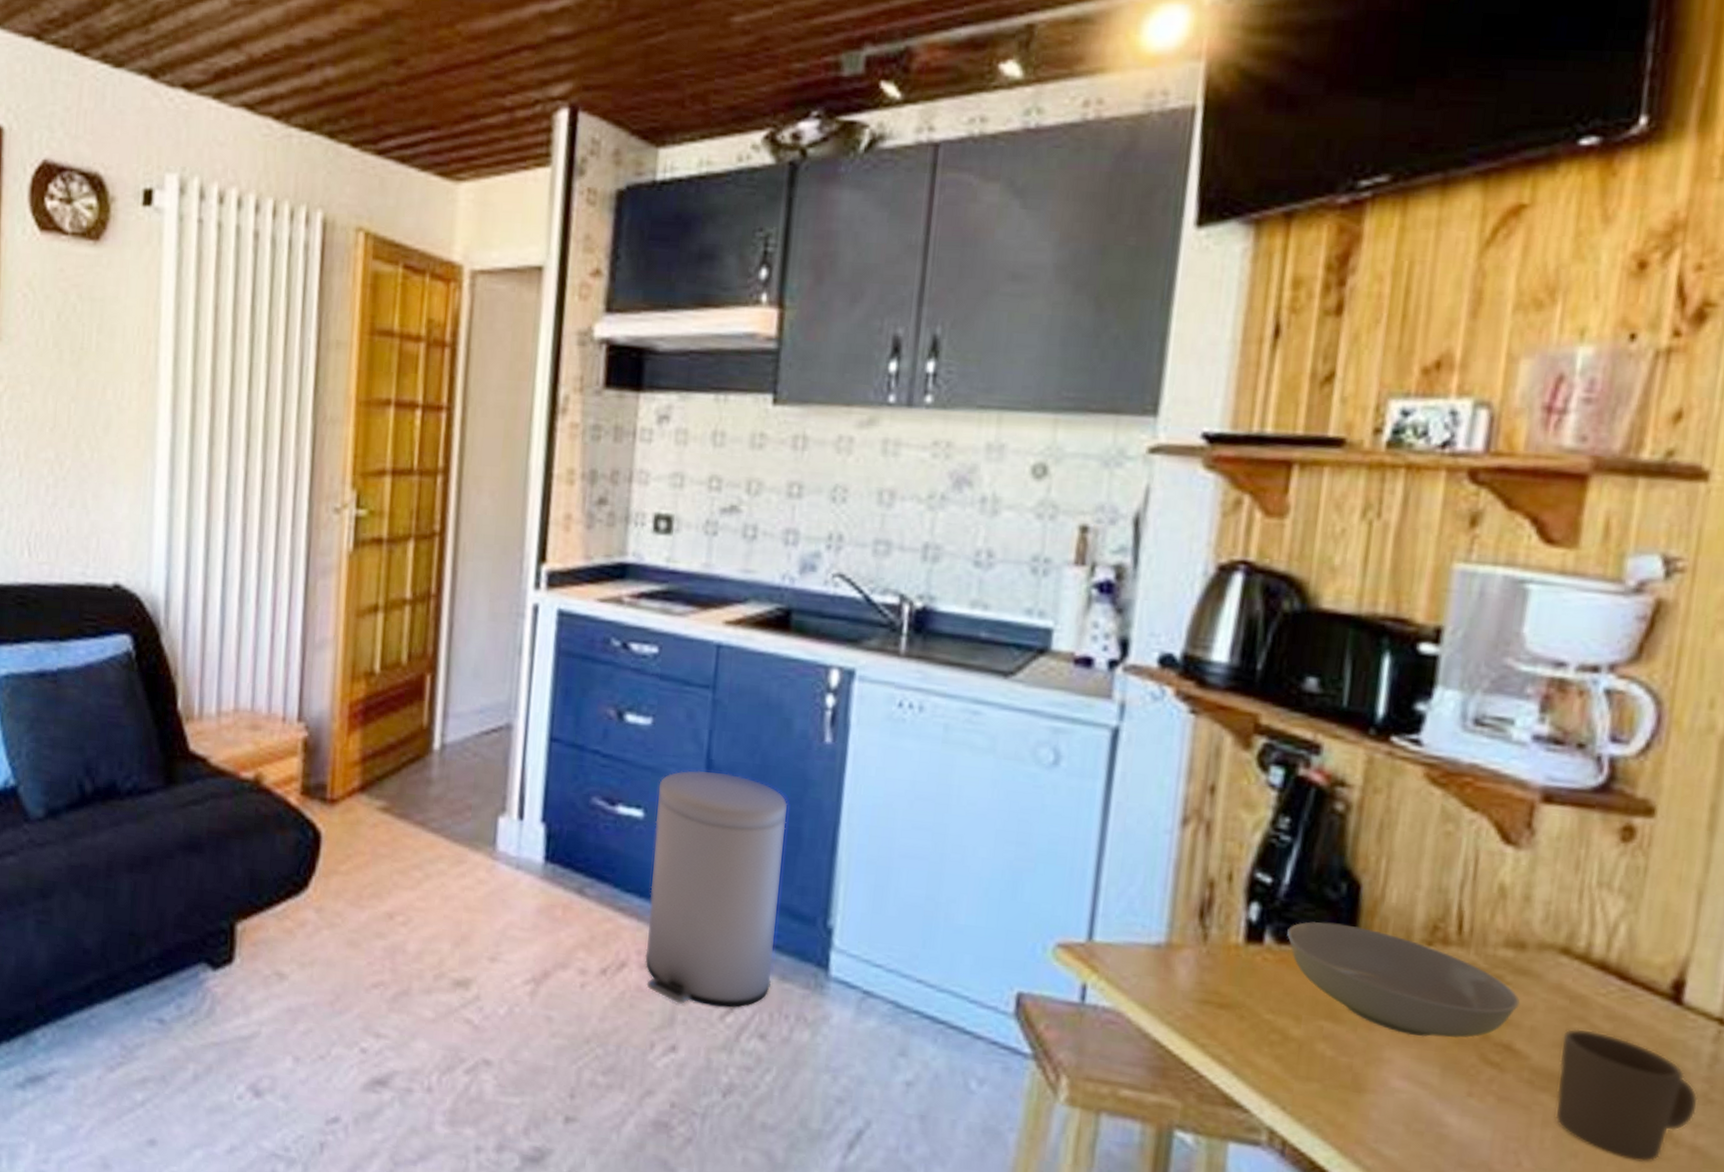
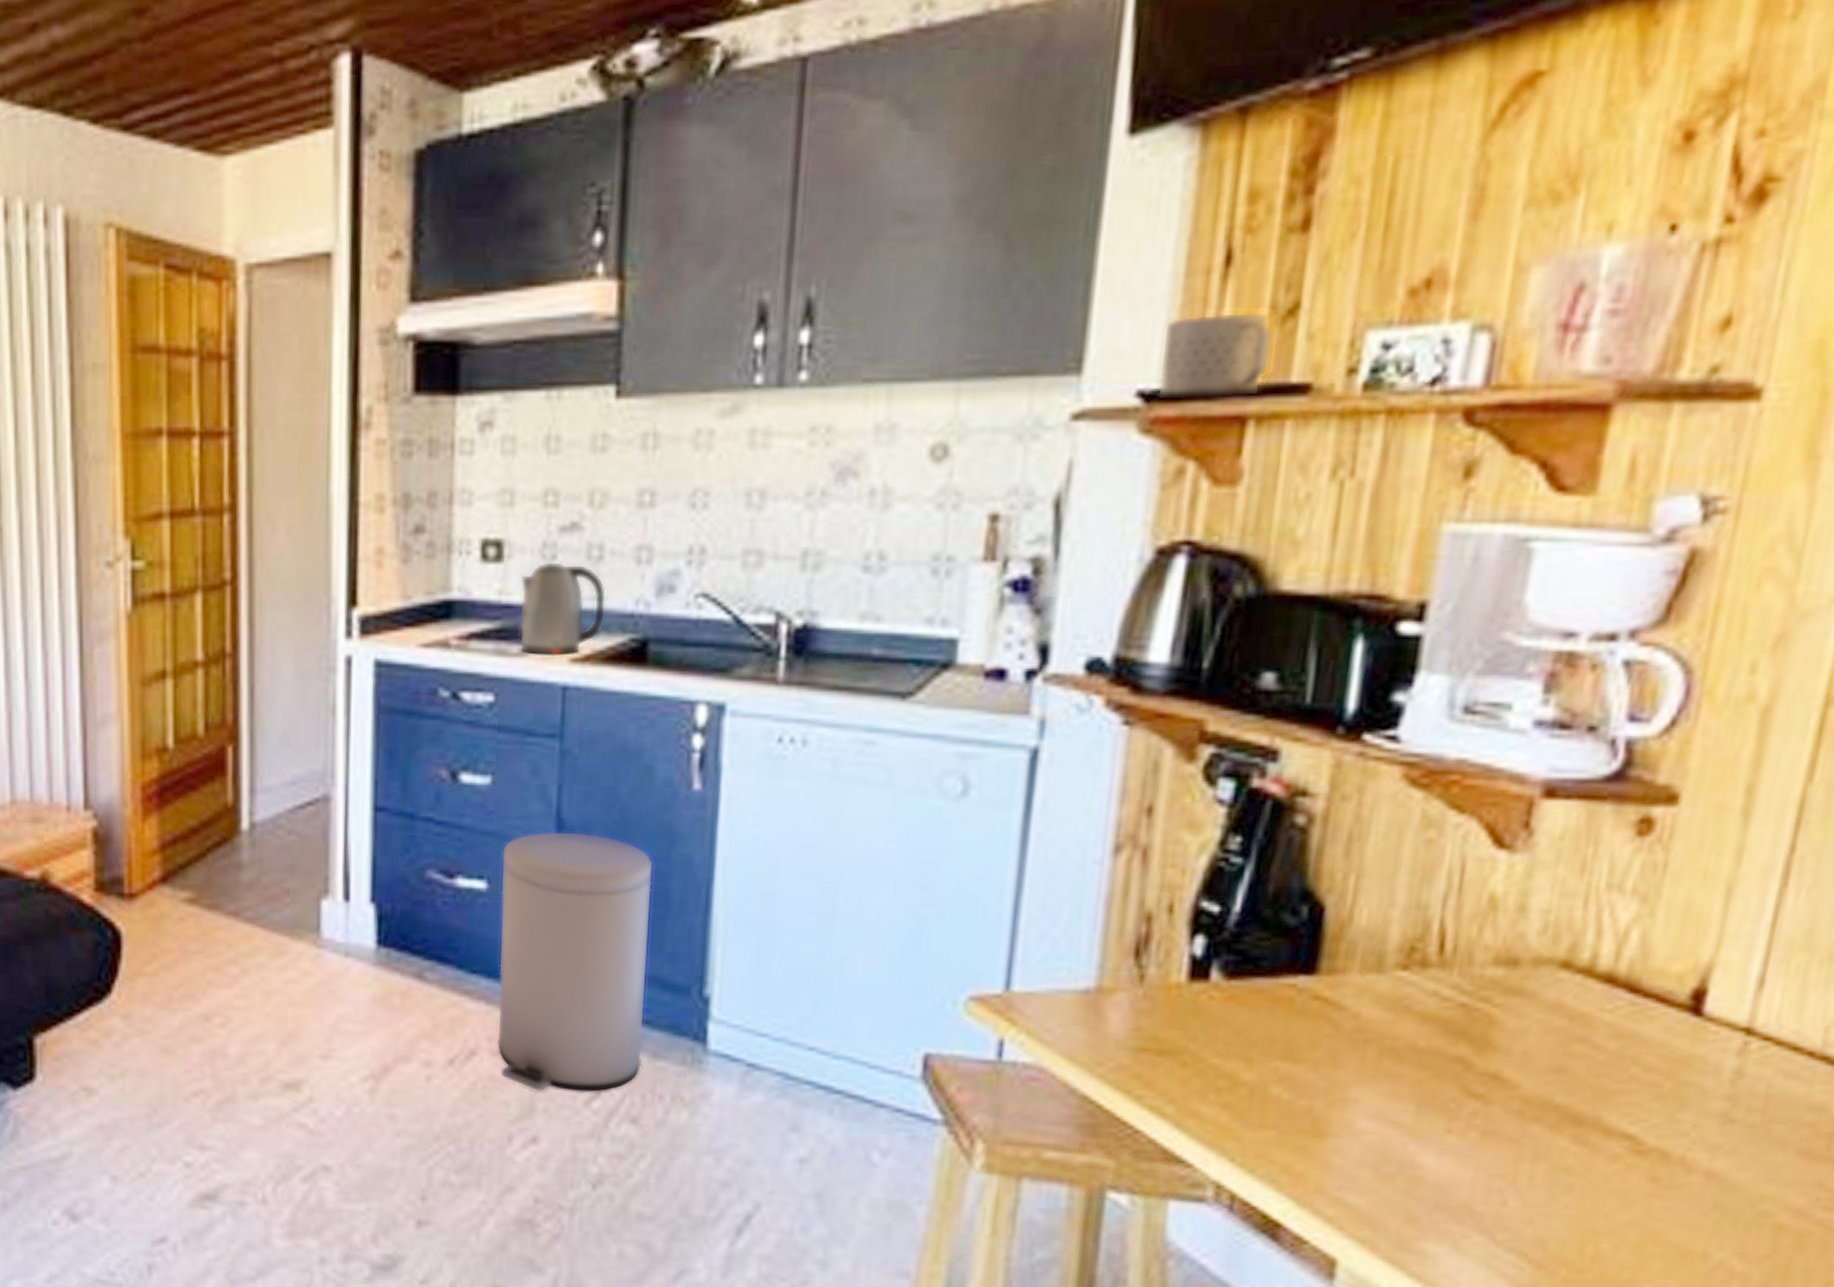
kettle: none [681,536,759,619] -> present [519,560,607,657]
mug: none [1219,375,1314,446] -> present [1158,311,1274,401]
bowl: present [1287,921,1520,1038] -> none [1237,951,1510,1072]
mug: present [1554,1028,1699,1161] -> none [1547,1050,1718,1191]

